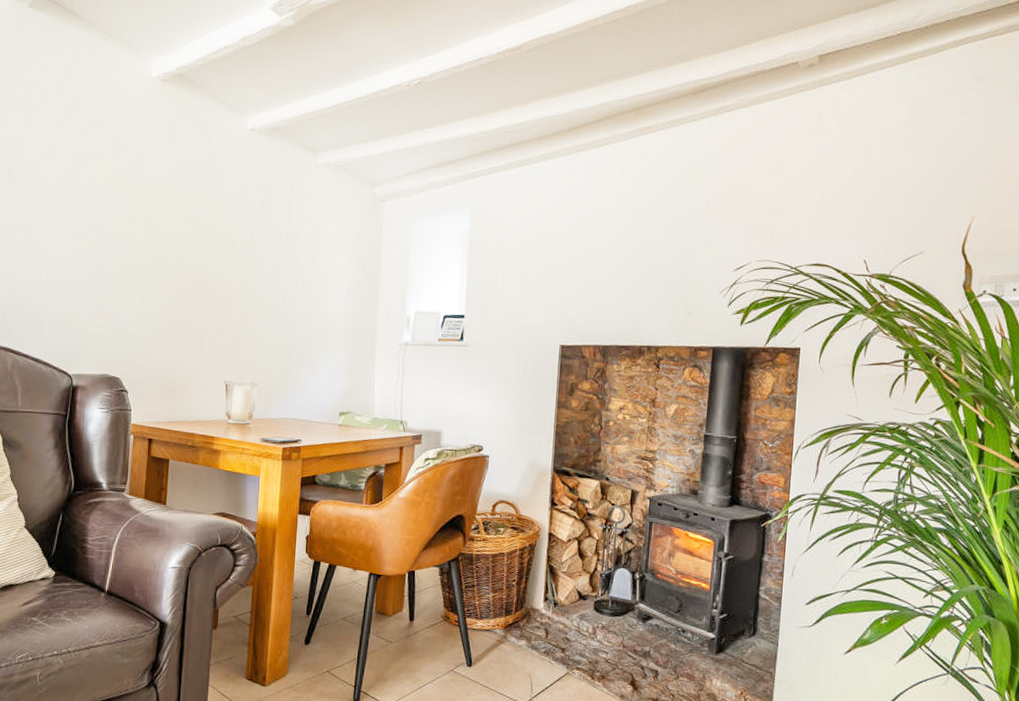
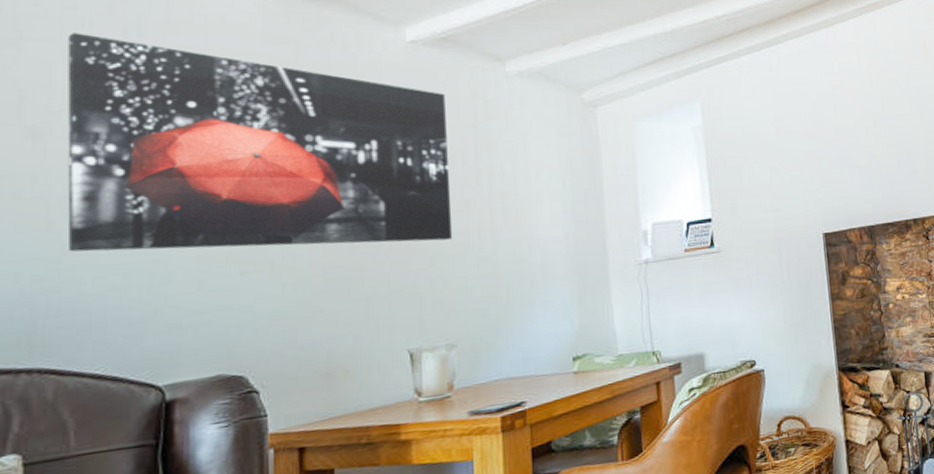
wall art: none [25,102,271,299] -> present [67,33,453,252]

